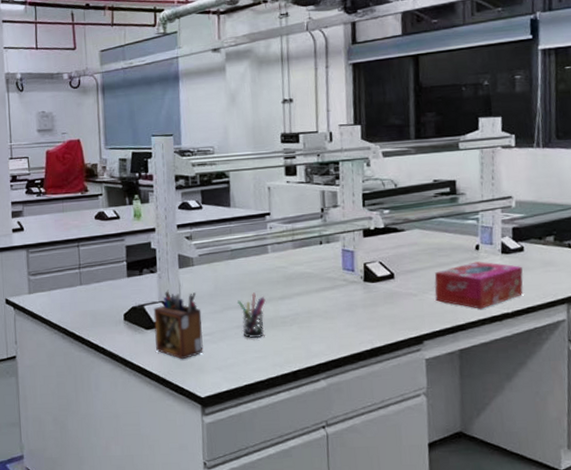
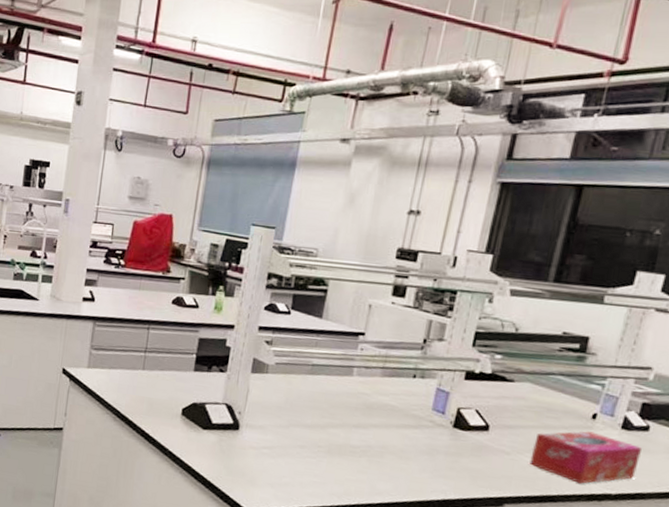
desk organizer: present [153,289,203,360] -> none [209,392,266,468]
pen holder: present [237,292,266,339] -> none [305,414,338,463]

